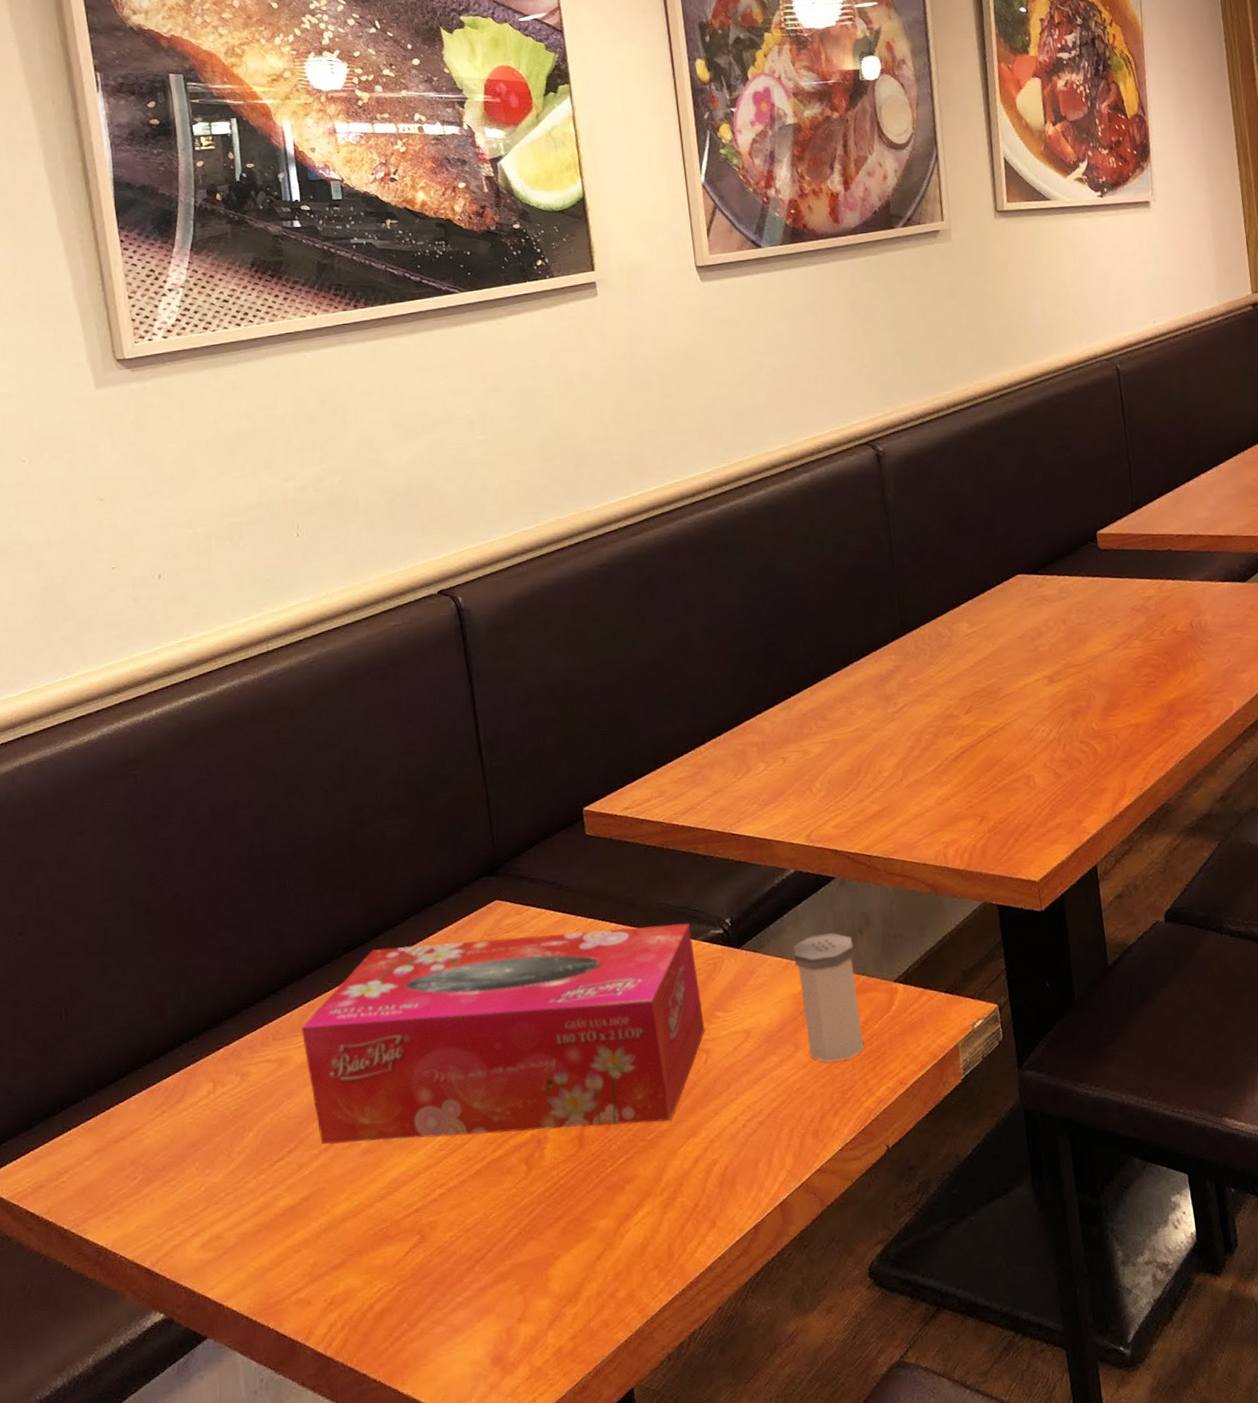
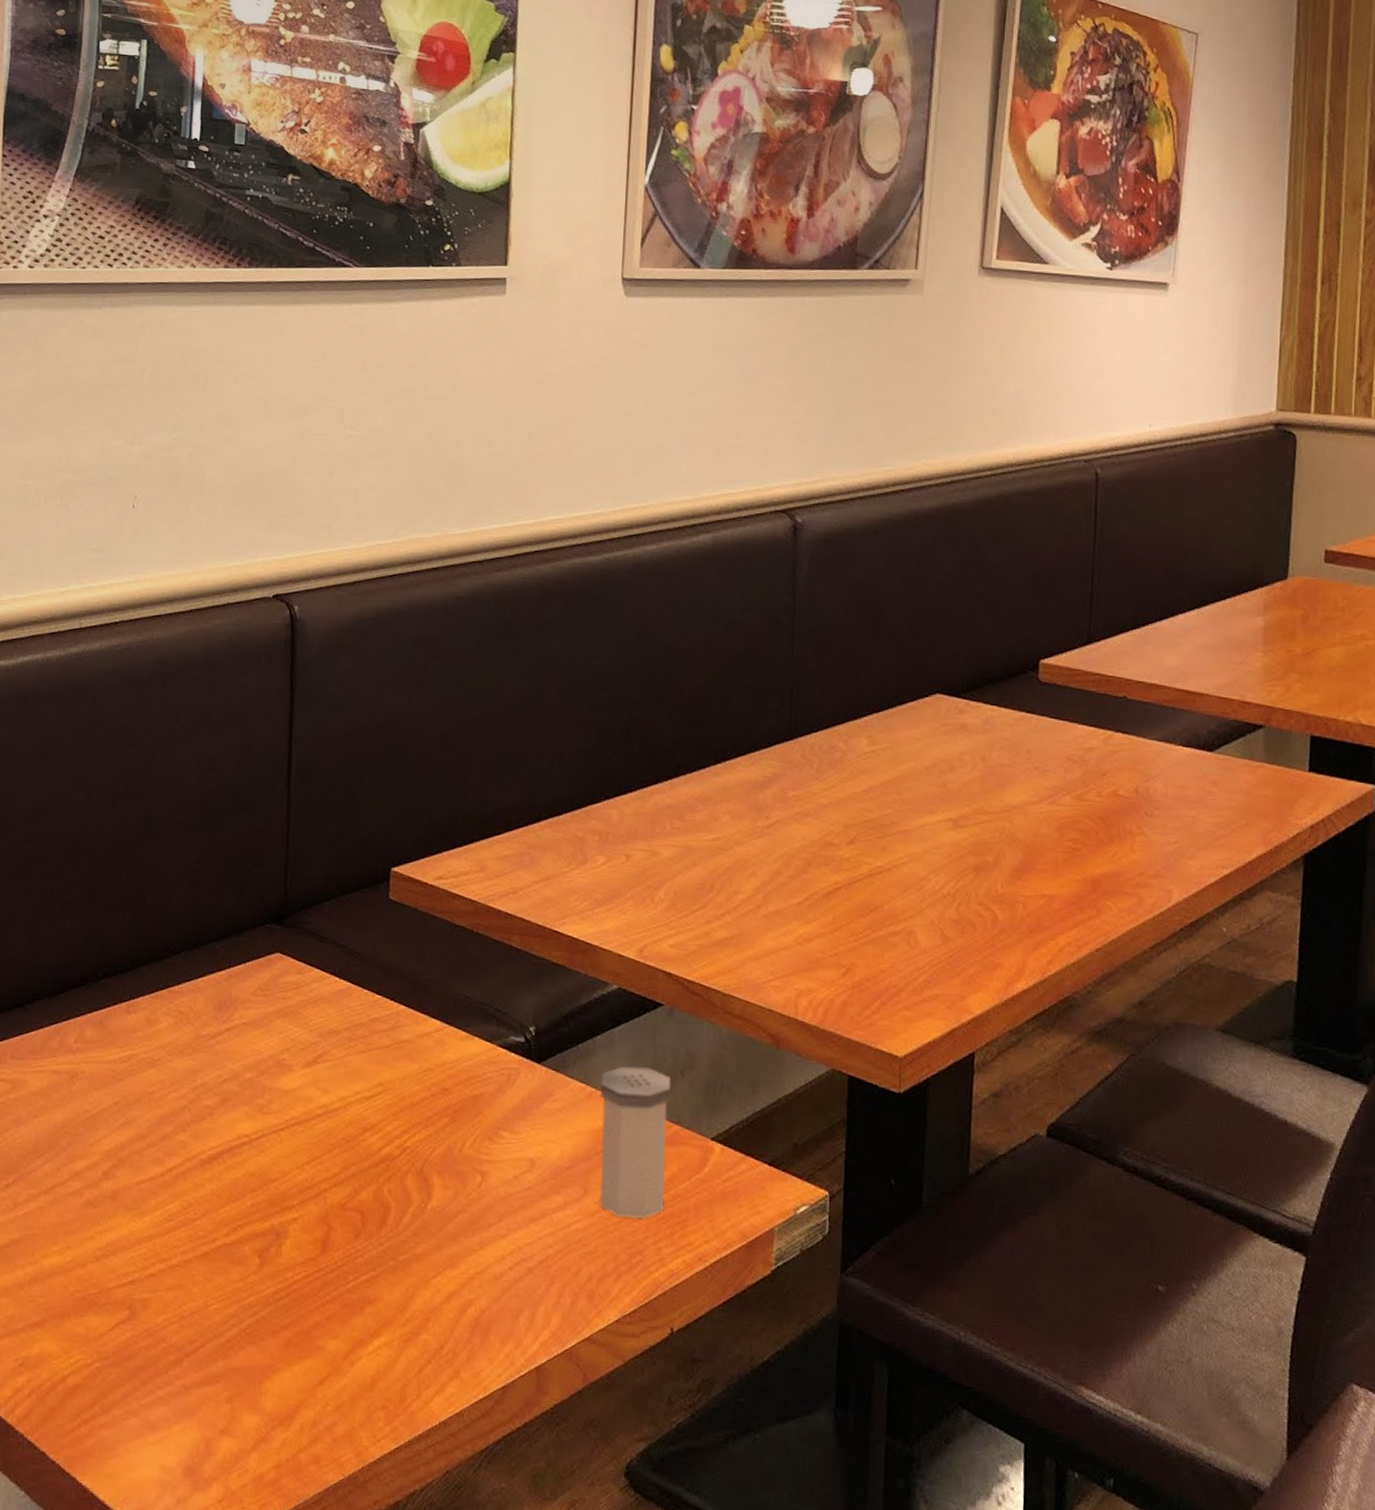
tissue box: present [301,923,705,1145] -> none [42,980,489,1244]

